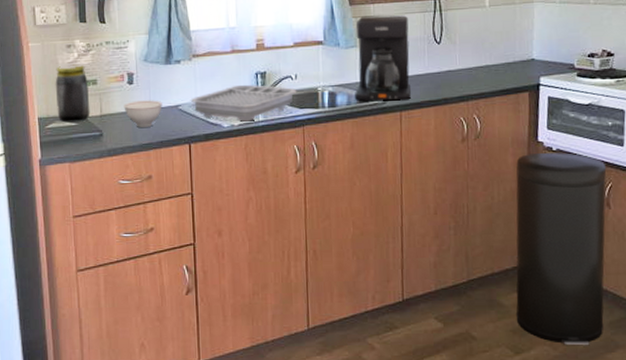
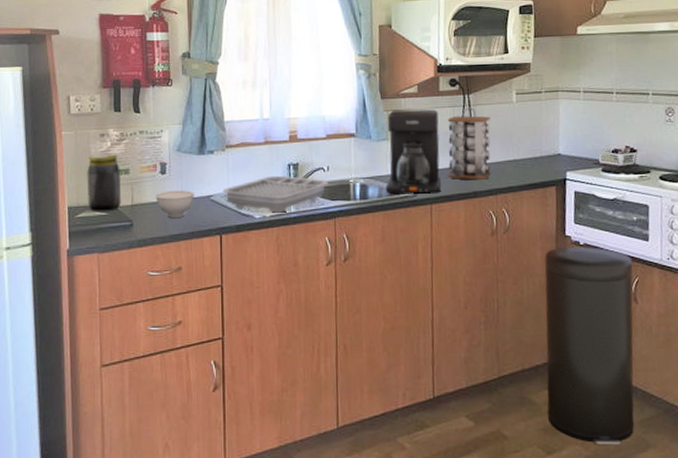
spice rack: none [418,12,463,87] -> present [447,107,491,181]

